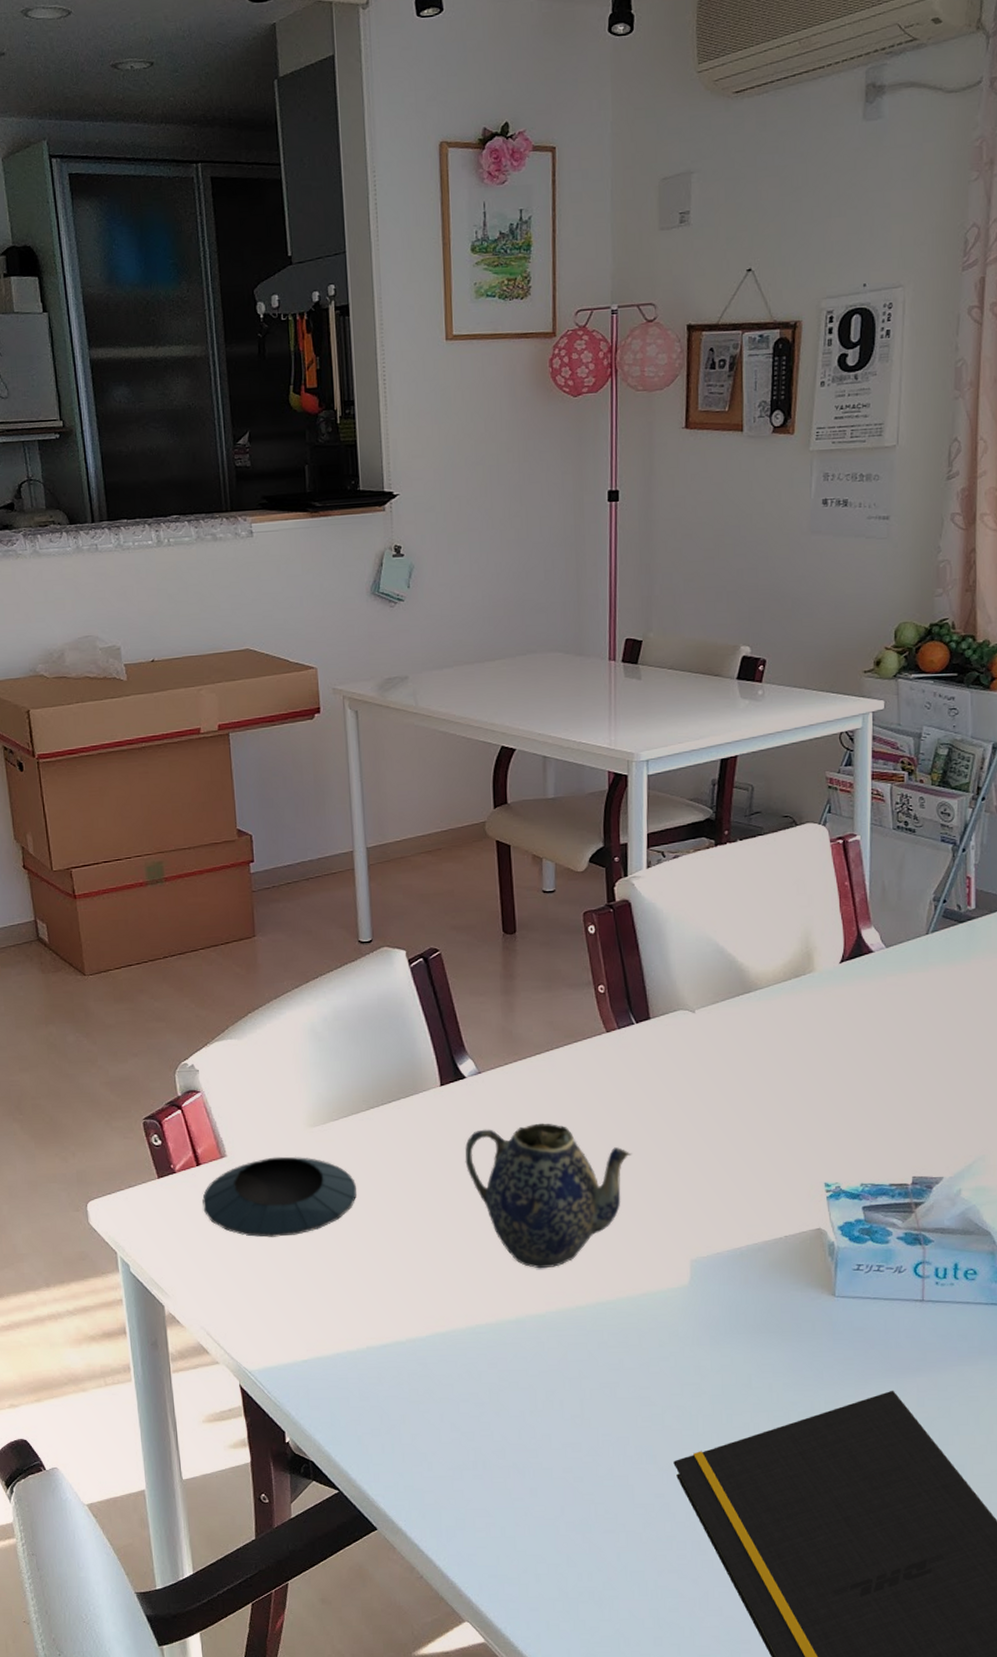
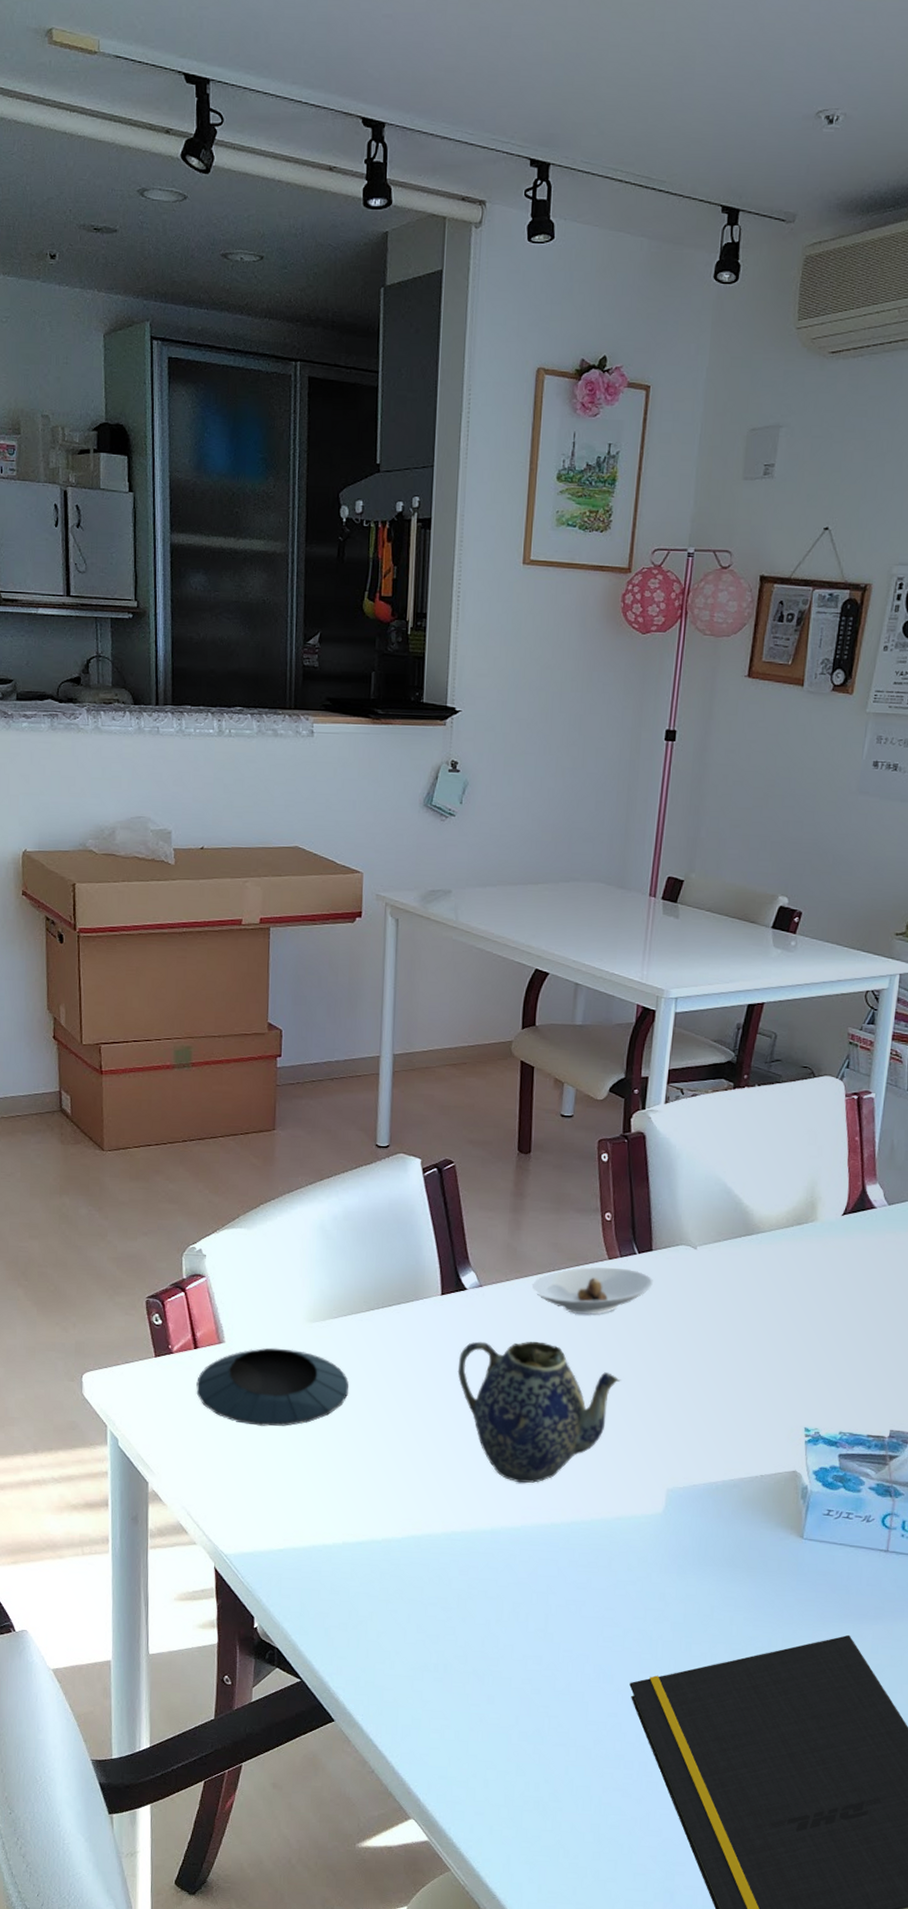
saucer: none [531,1039,655,1091] -> present [531,1266,654,1315]

